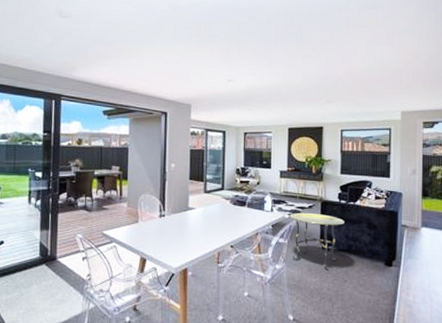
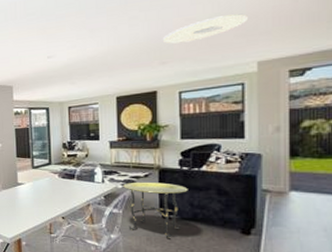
ceiling light: none [330,67,396,86] -> present [163,13,249,44]

